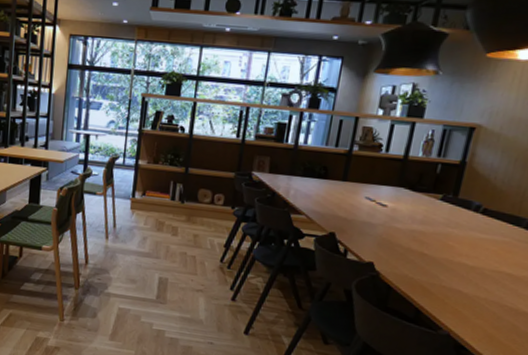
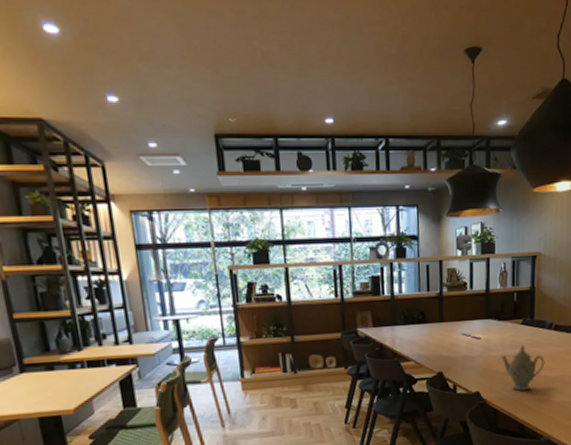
teapot: none [407,223,462,274] -> present [501,345,545,391]

